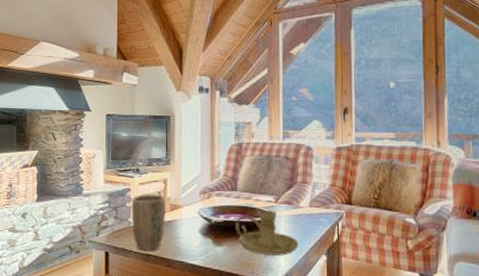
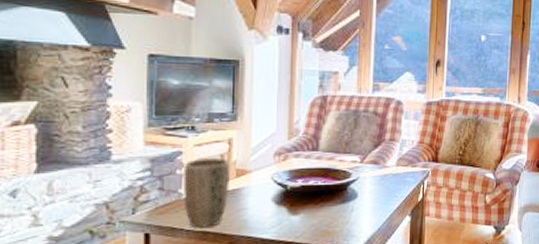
candle holder: present [236,210,299,257] -> none [315,171,383,222]

